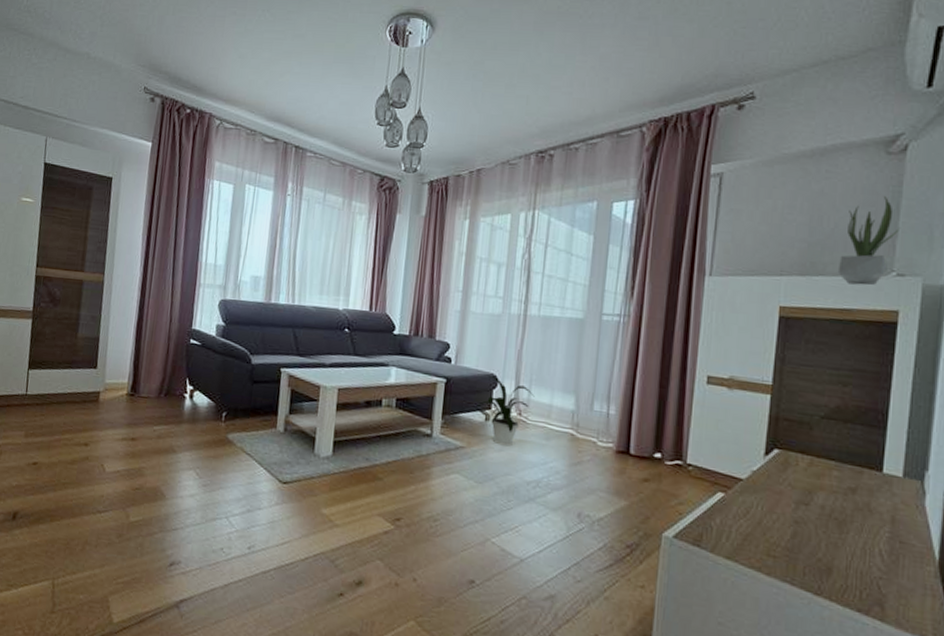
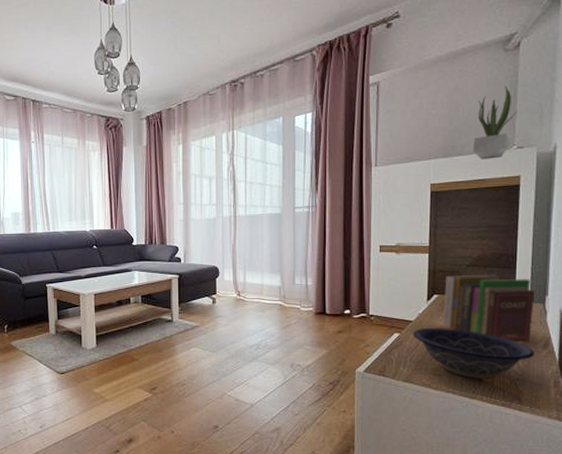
house plant: present [476,375,535,447] -> none [204,267,249,321]
decorative bowl: none [743,489,906,572] -> present [413,327,534,379]
books: none [783,426,912,529] -> present [442,274,535,341]

